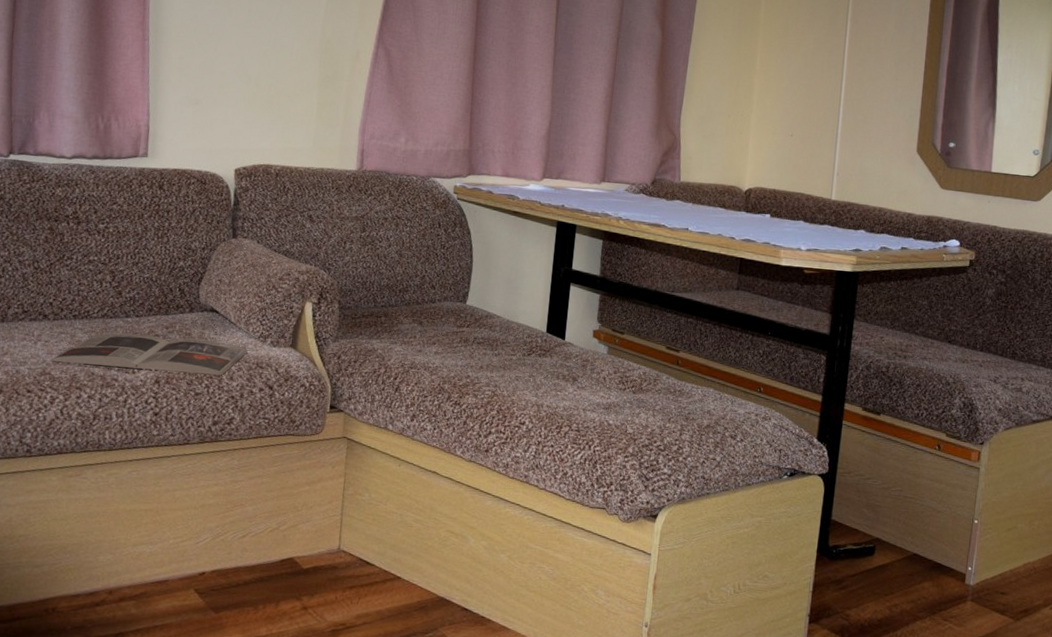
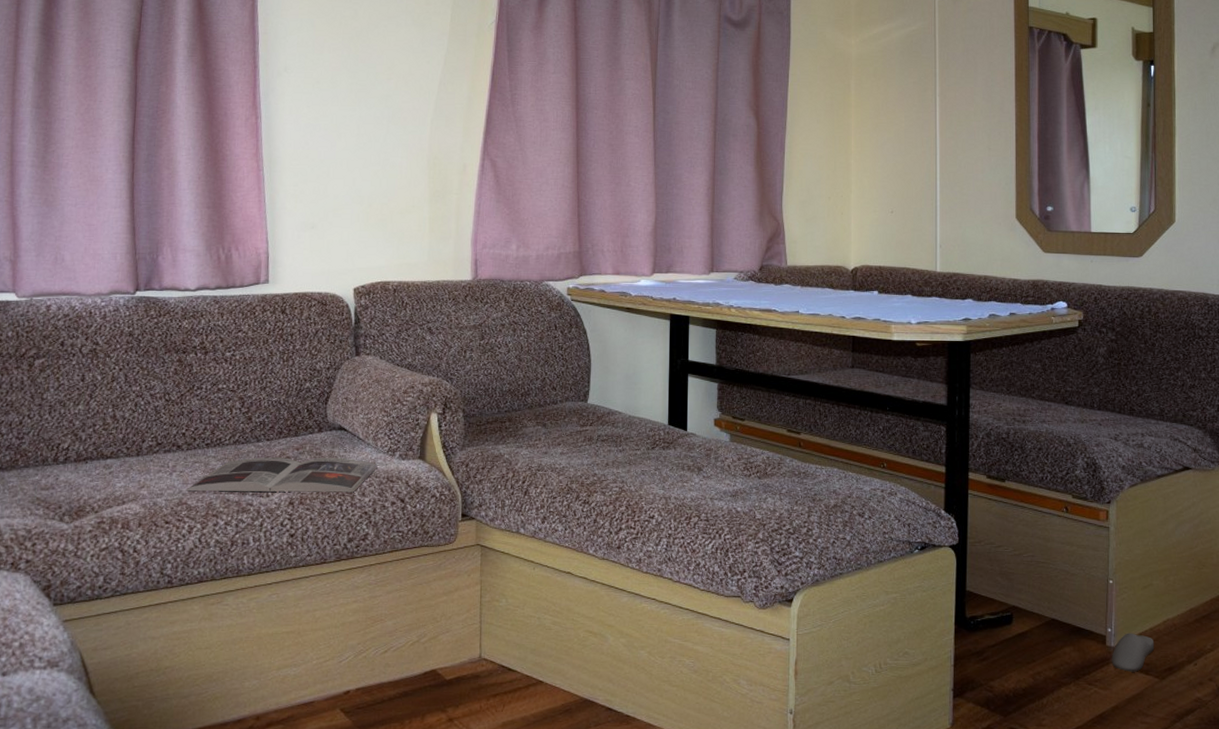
slippers: none [969,572,1013,611] -> present [1112,633,1155,672]

